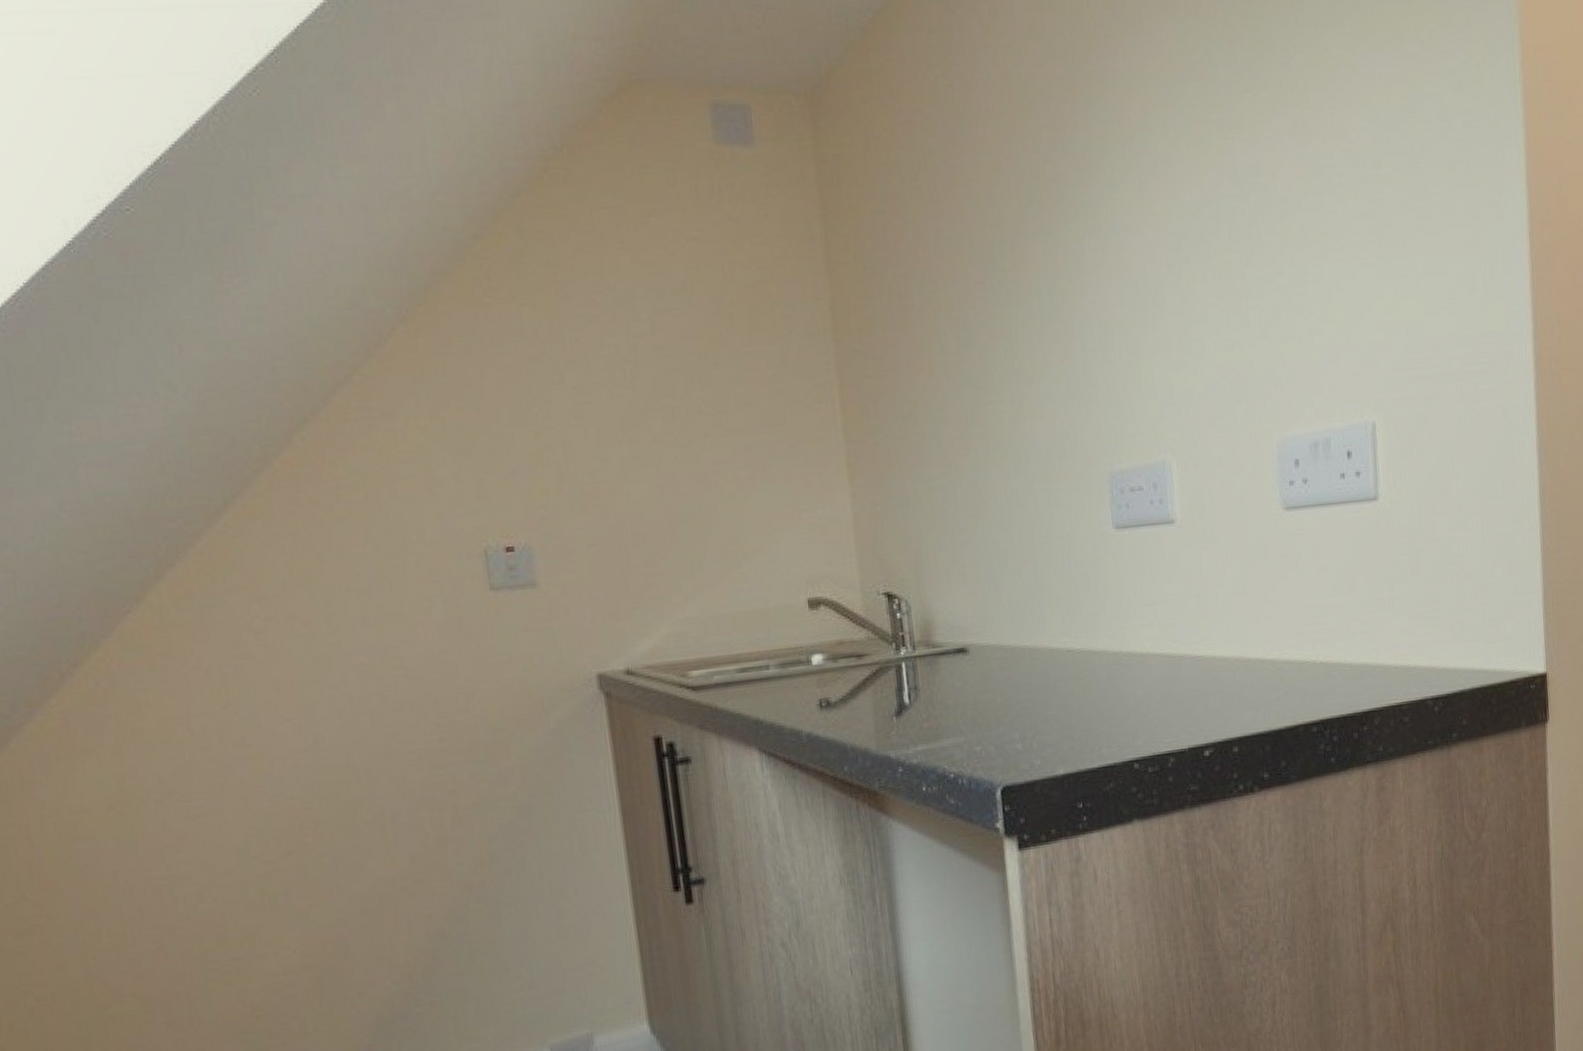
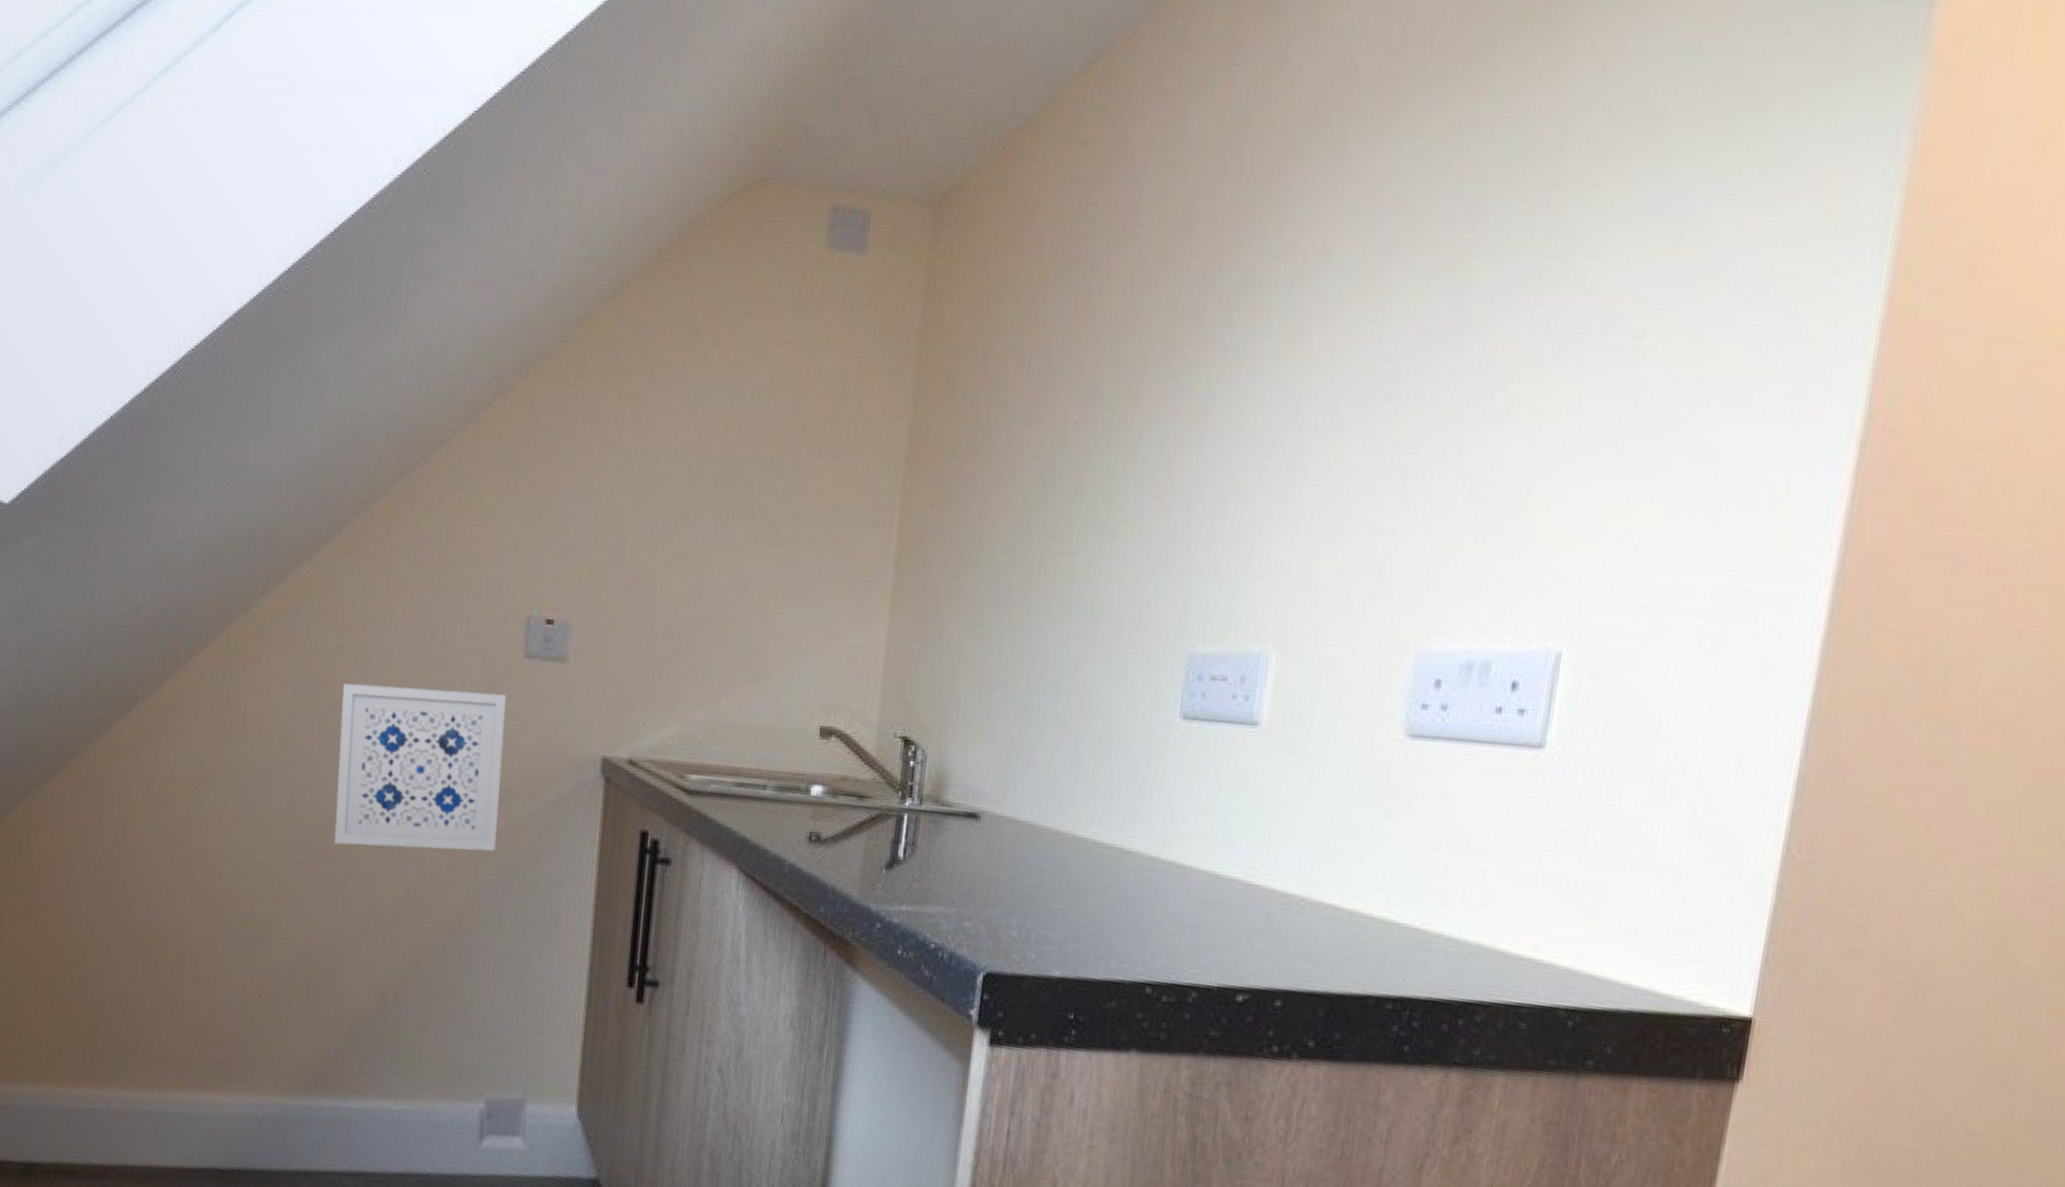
wall art: none [283,632,503,832] -> present [334,682,506,851]

